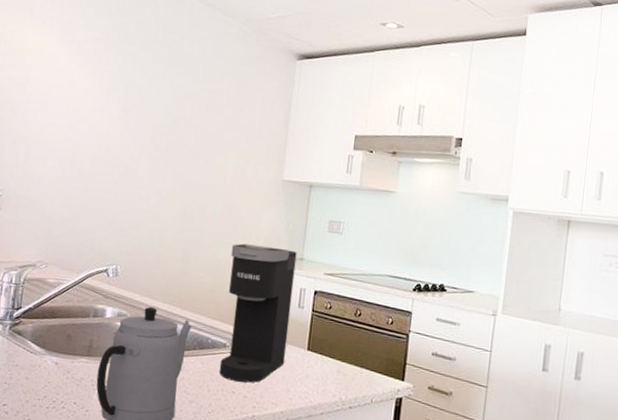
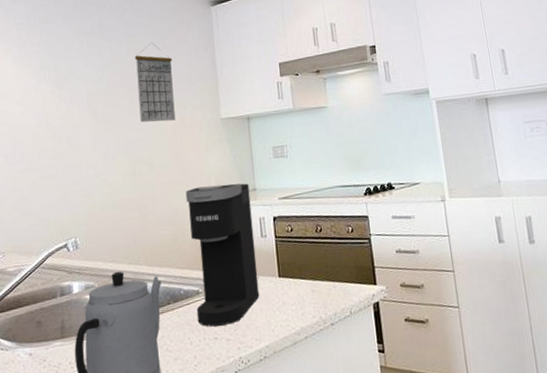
calendar: none [201,86,245,172] -> present [134,43,176,123]

